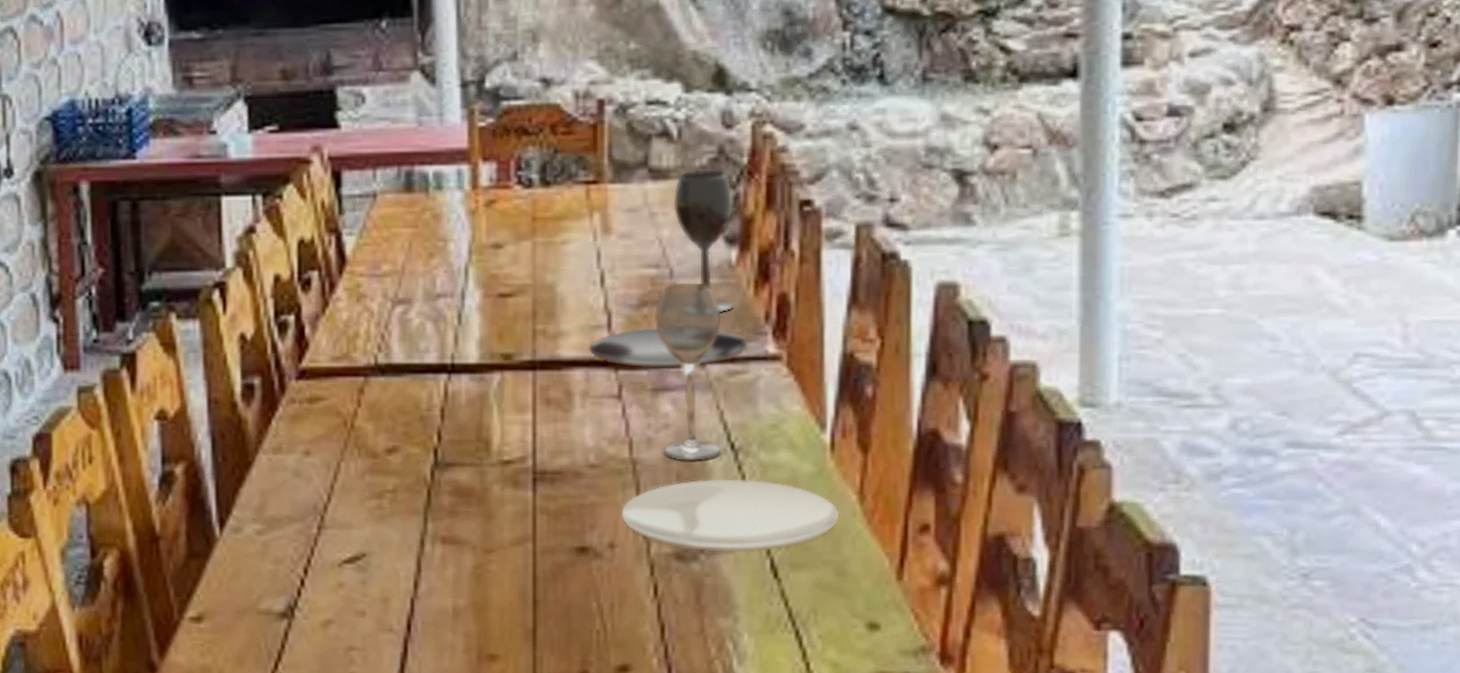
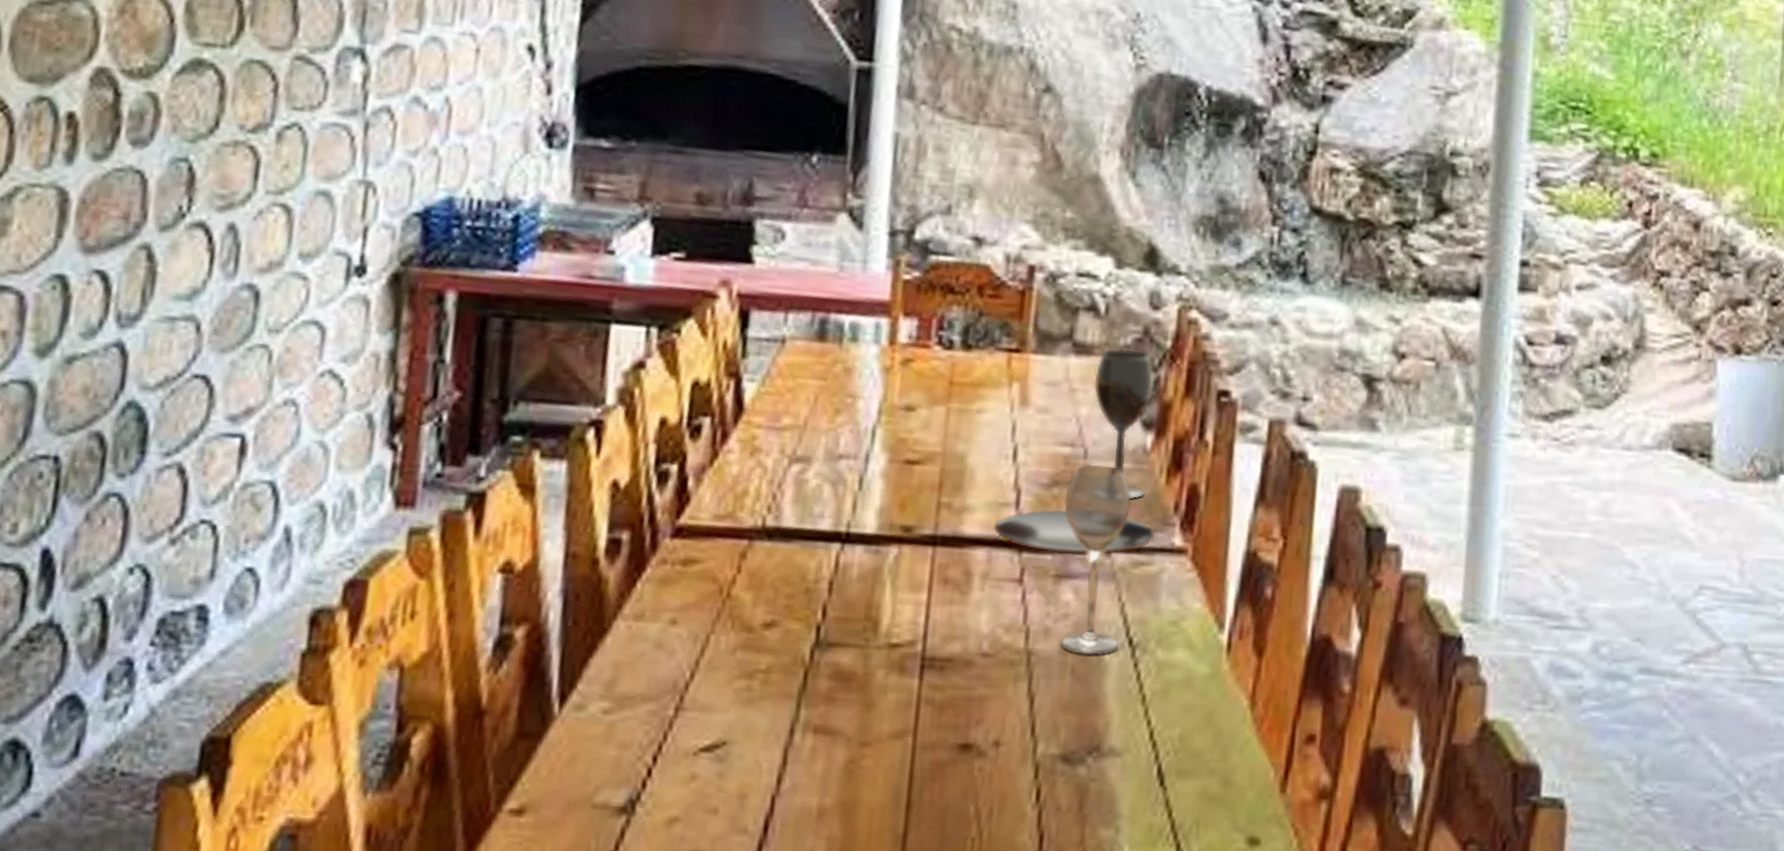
plate: present [621,479,840,552] -> none [1009,676,1230,757]

